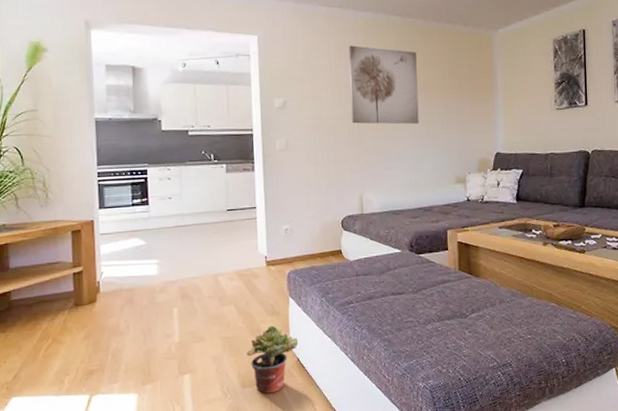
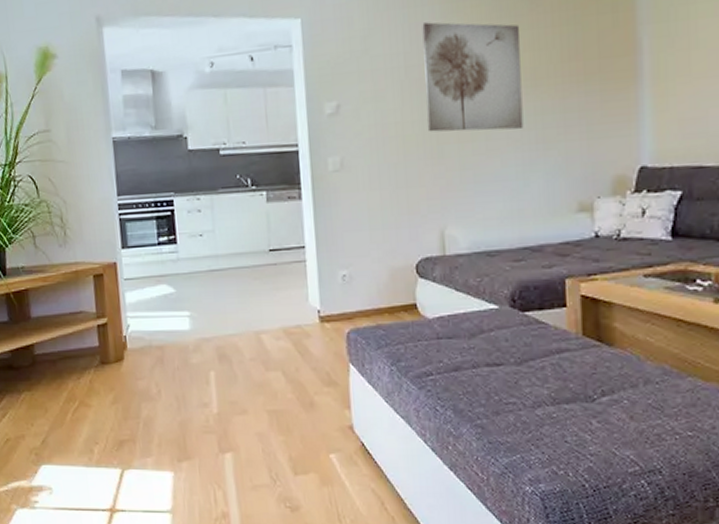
potted plant: present [247,325,299,394] -> none [298,398,363,484]

